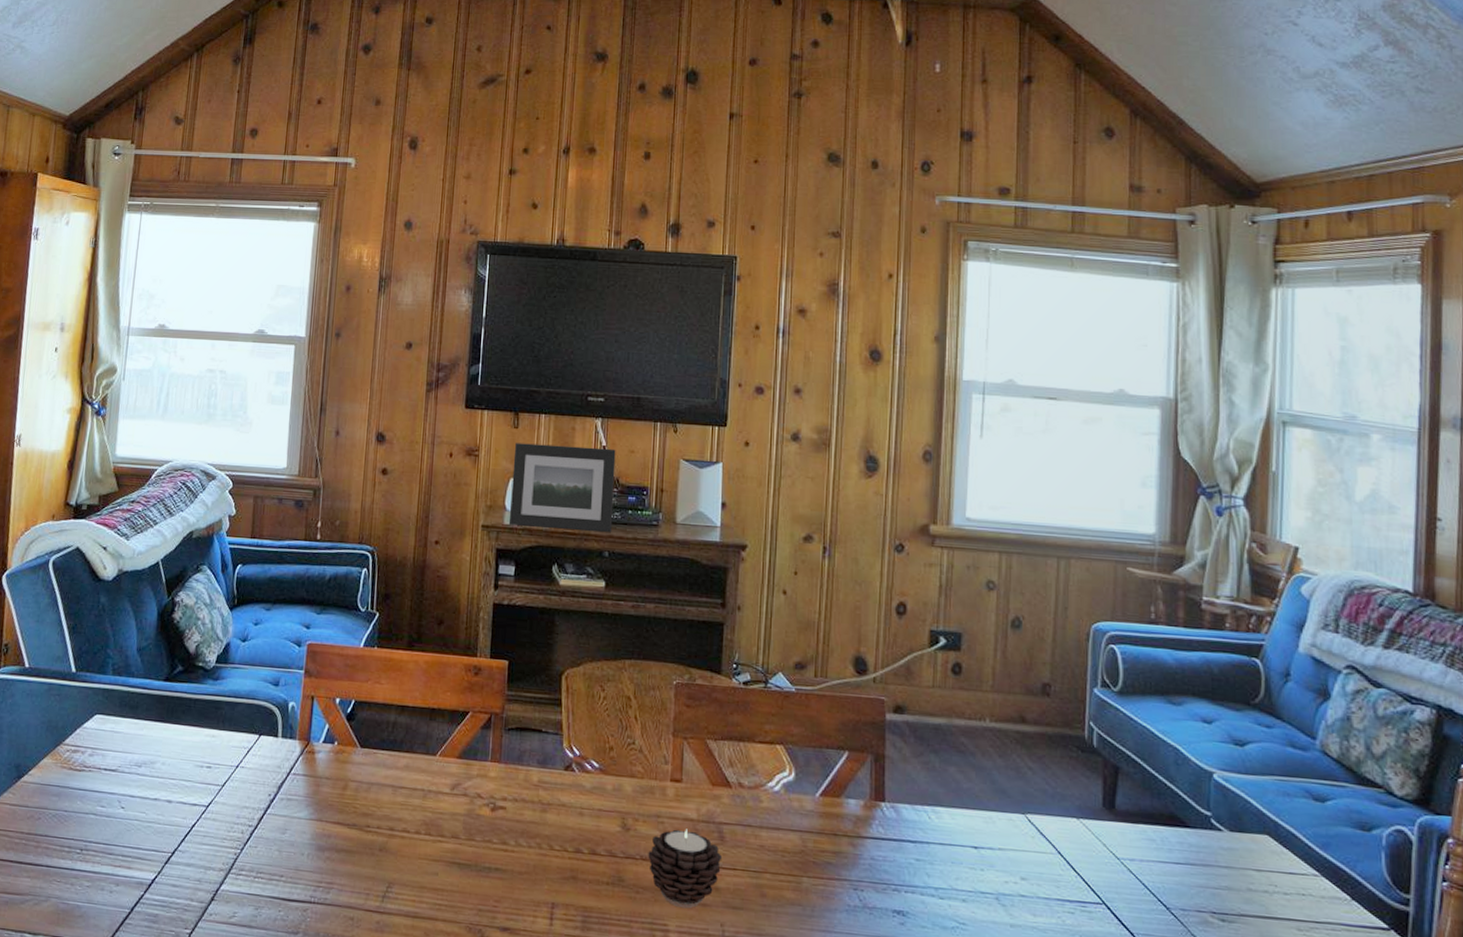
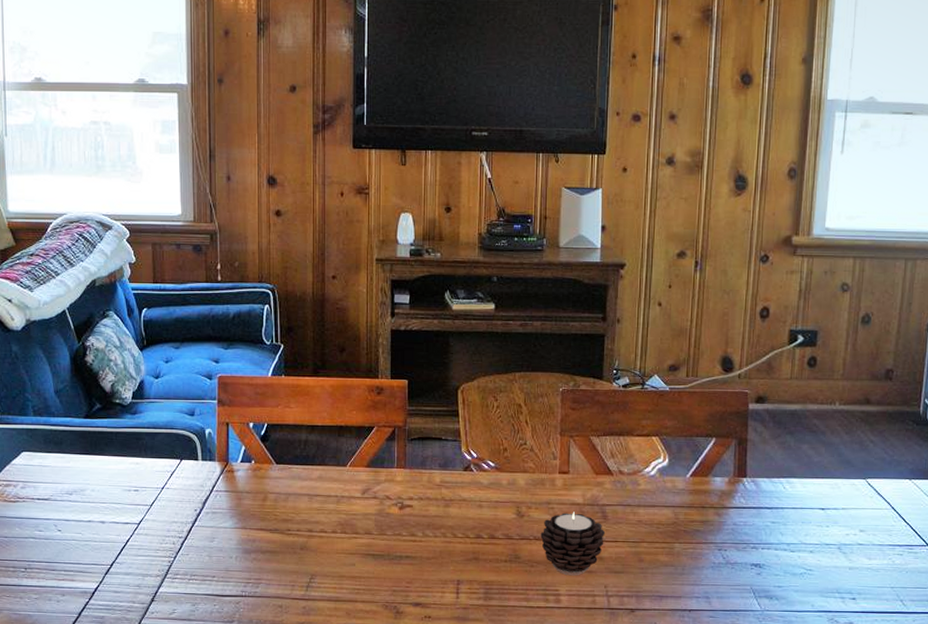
picture frame: present [508,443,616,533] -> none [401,179,501,260]

